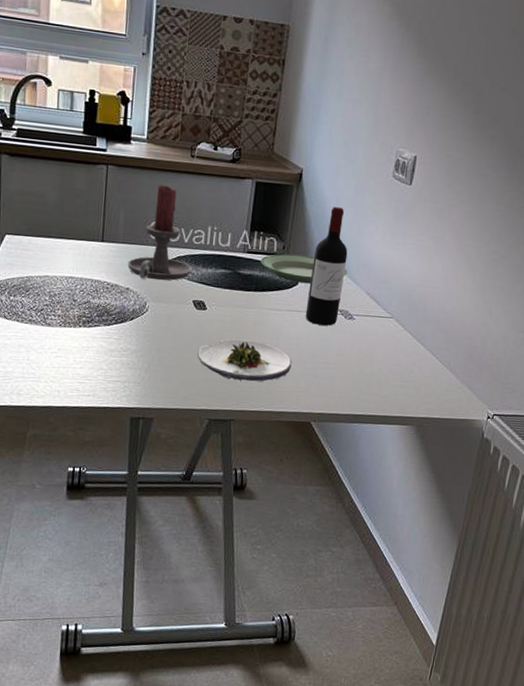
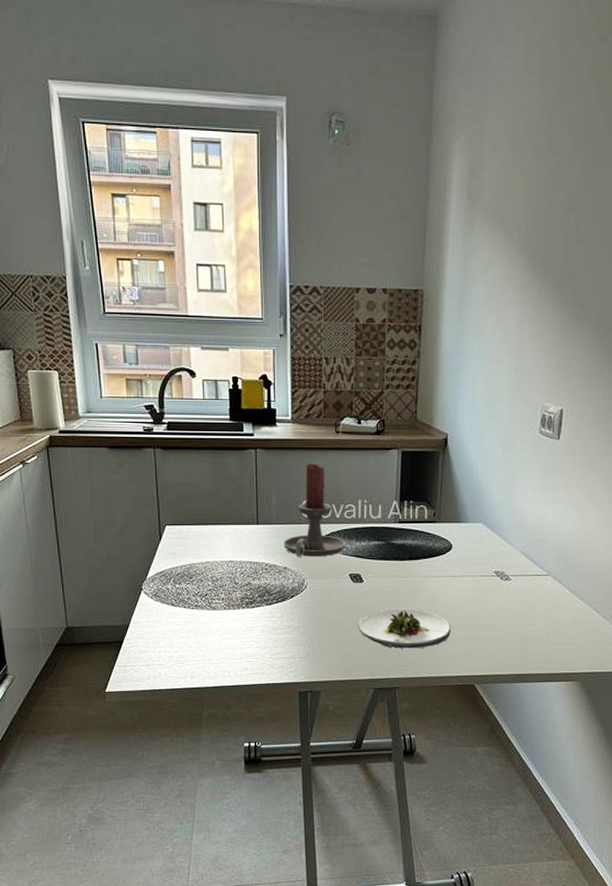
plate: present [260,254,347,284] -> none [413,520,500,548]
wine bottle: present [305,206,348,326] -> none [461,468,499,588]

